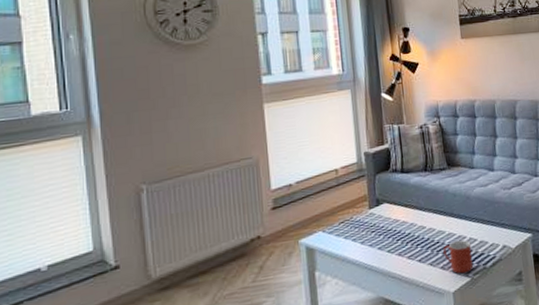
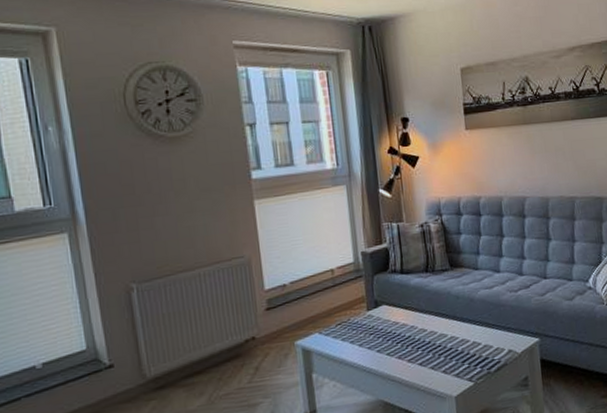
mug: present [443,240,473,274] -> none [445,343,477,378]

